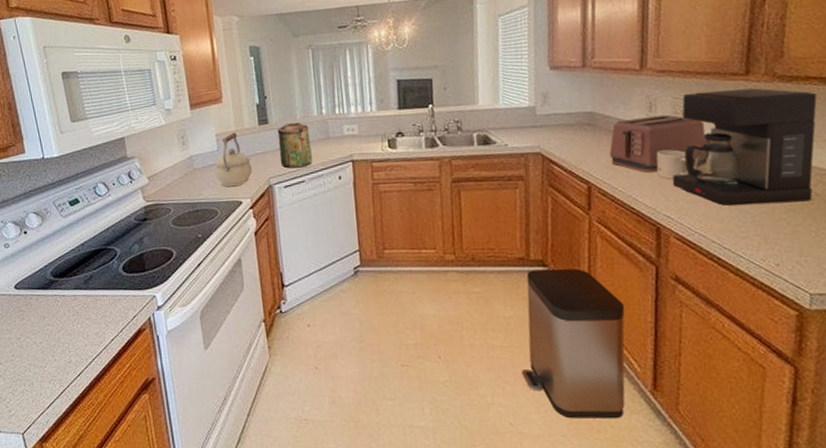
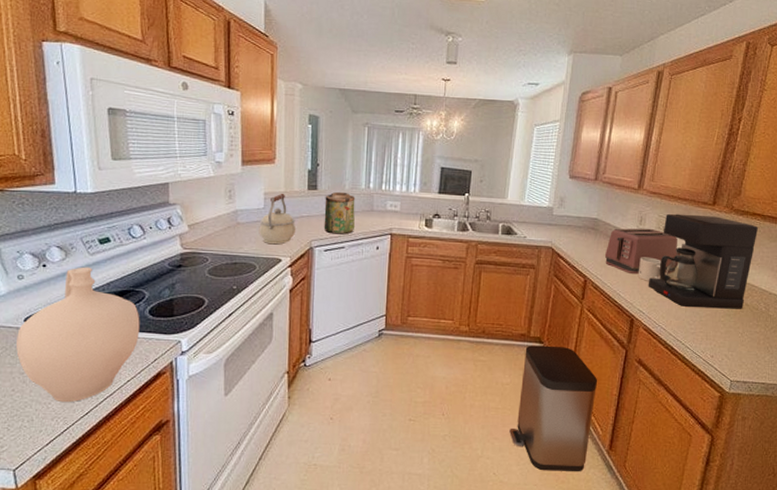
ceramic jug: none [10,229,117,366] -> present [16,267,140,403]

